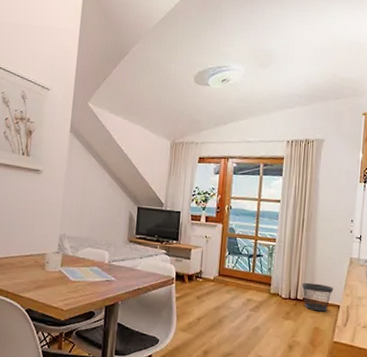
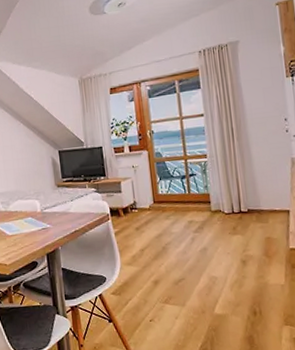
wastebasket: present [301,282,334,312] -> none [243,191,280,221]

